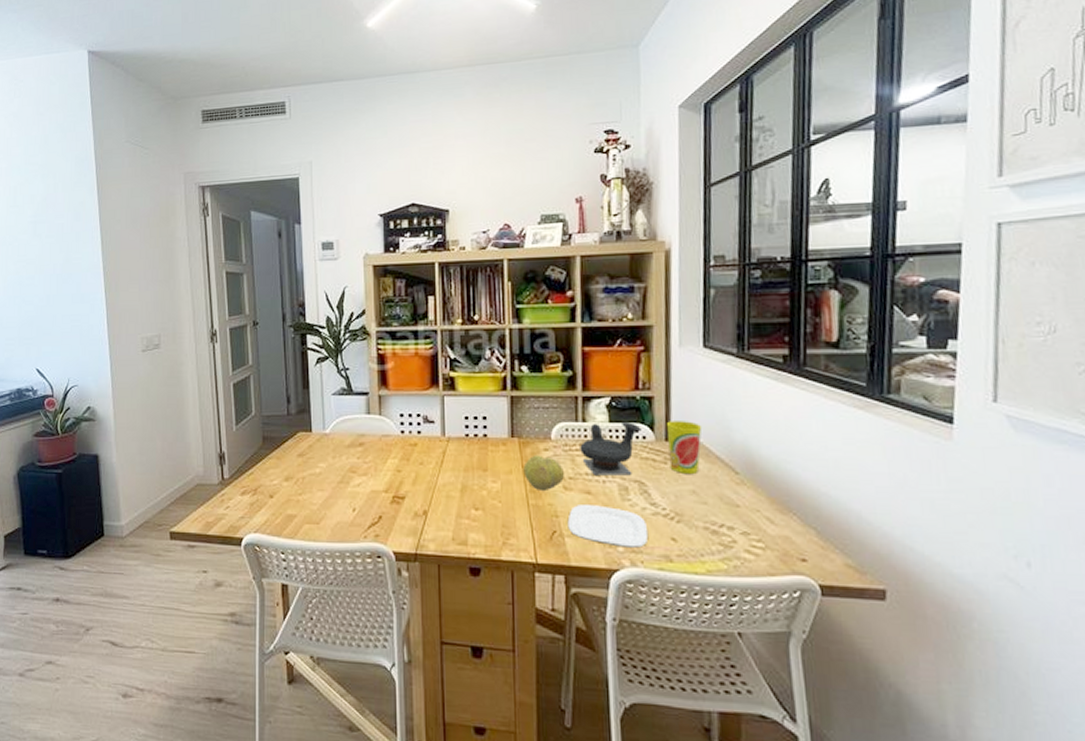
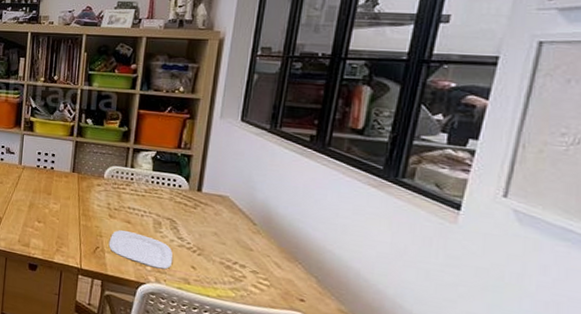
fruit: present [523,455,564,492] -> none [79,188,111,216]
teapot: present [580,421,642,476] -> none [126,170,179,214]
cup: present [667,421,702,475] -> none [198,176,231,220]

